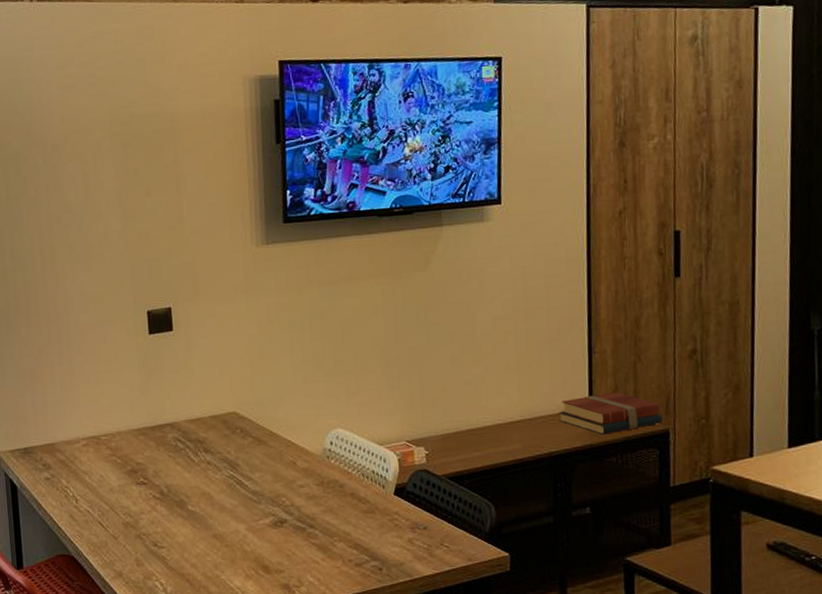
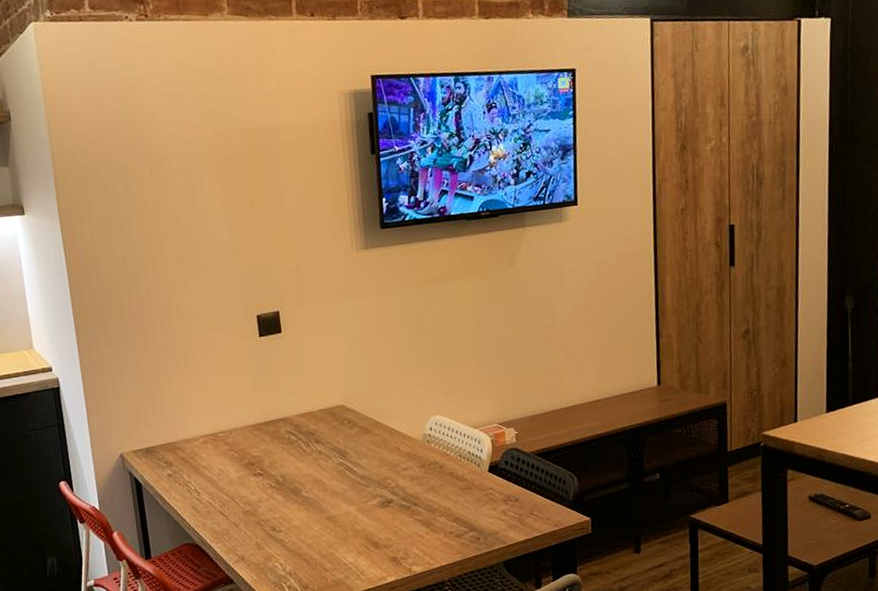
books: present [558,392,662,435] -> none [631,370,720,410]

